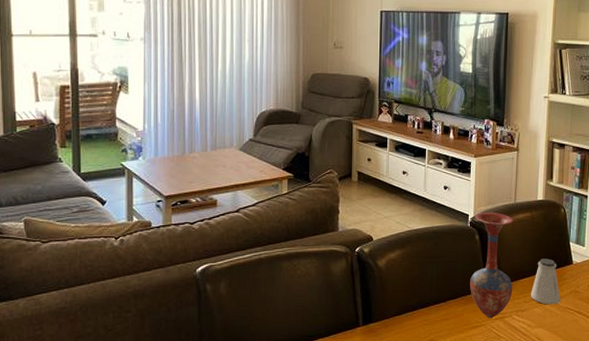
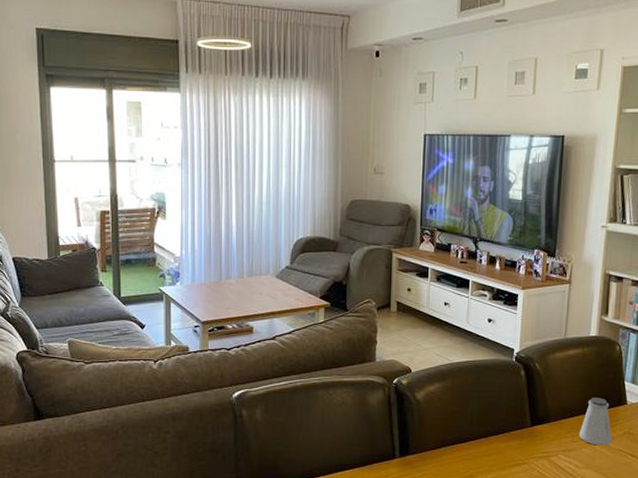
vase: present [470,212,513,319] -> none [513,347,562,457]

